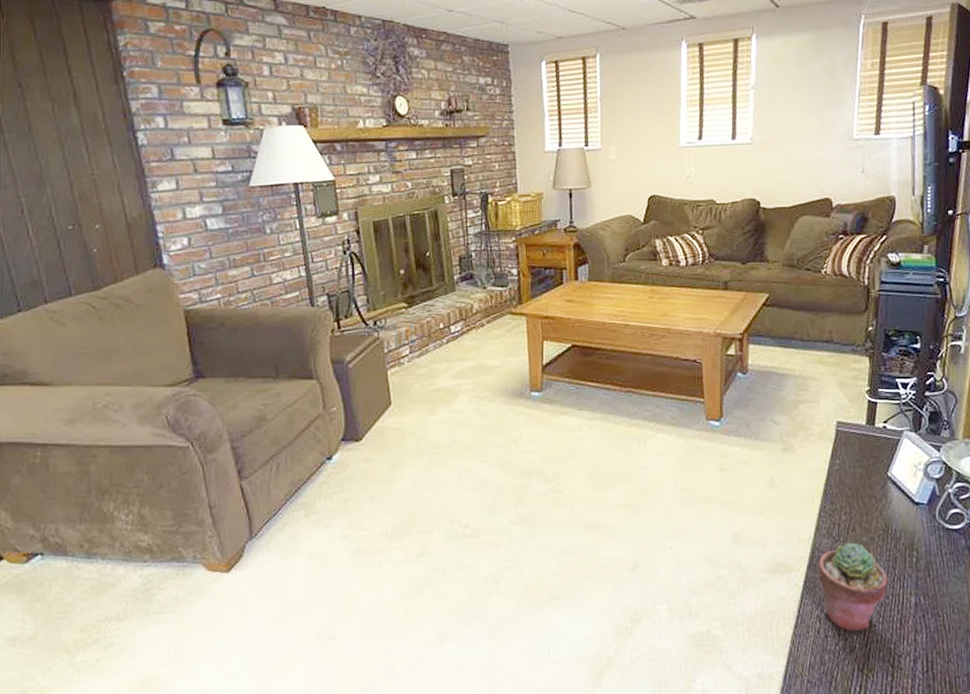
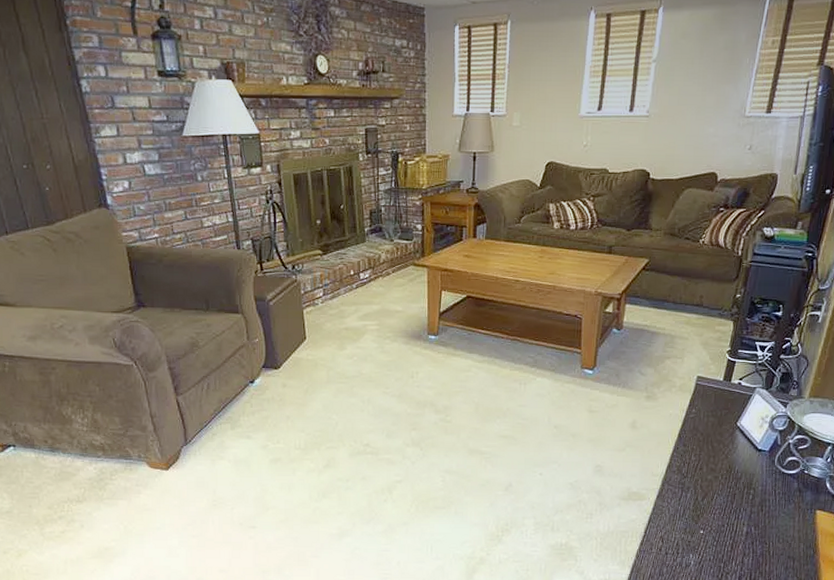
potted succulent: present [817,542,888,631] -> none [665,479,725,551]

